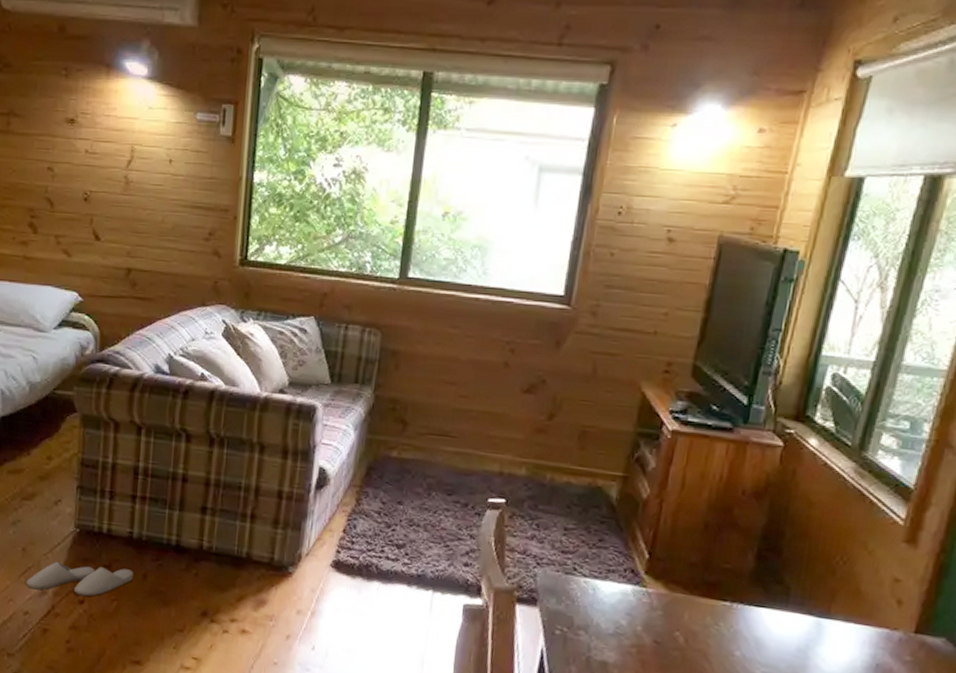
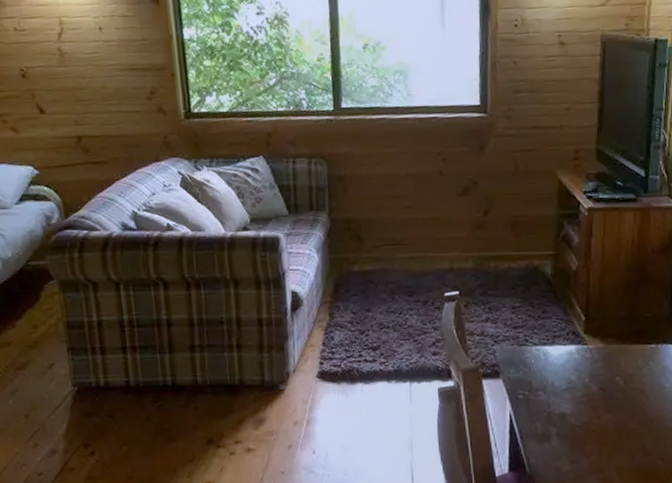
slippers: present [26,561,133,597] -> none [34,415,137,451]

